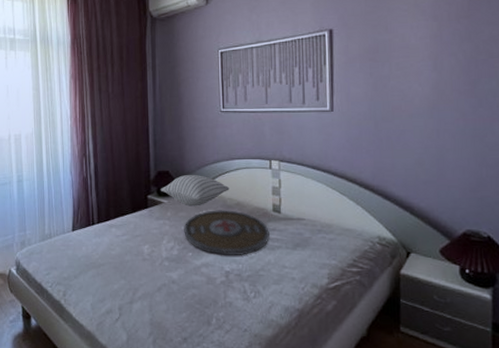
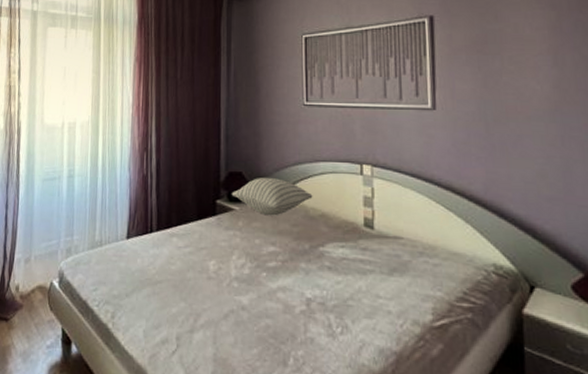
serving tray: present [184,209,270,256] -> none [258,220,360,279]

